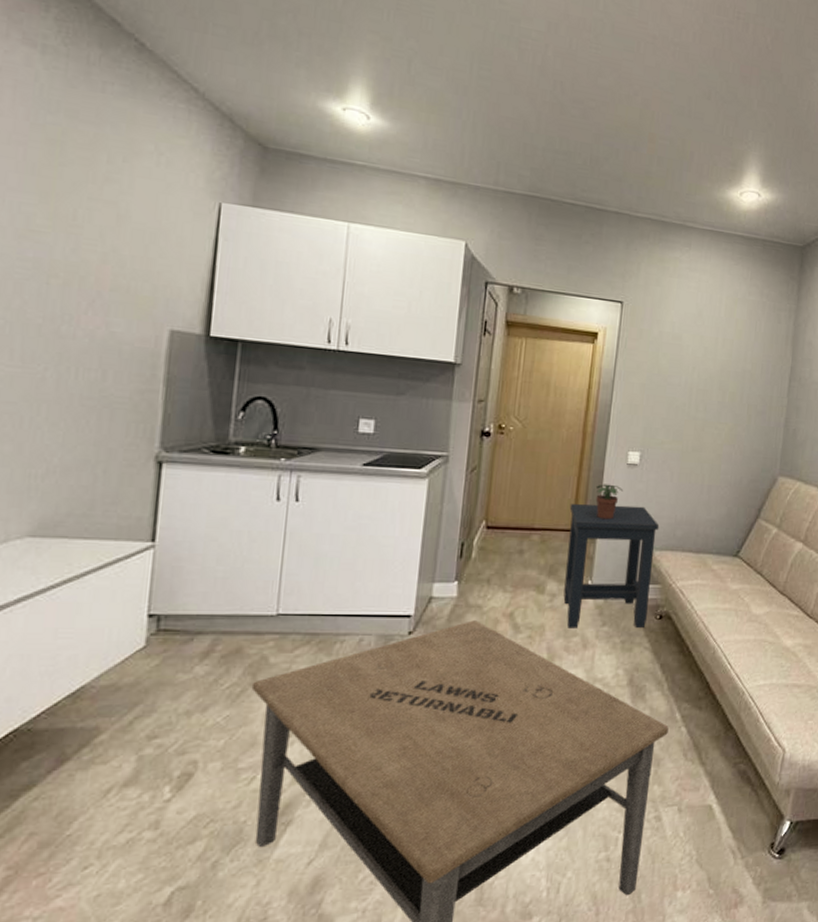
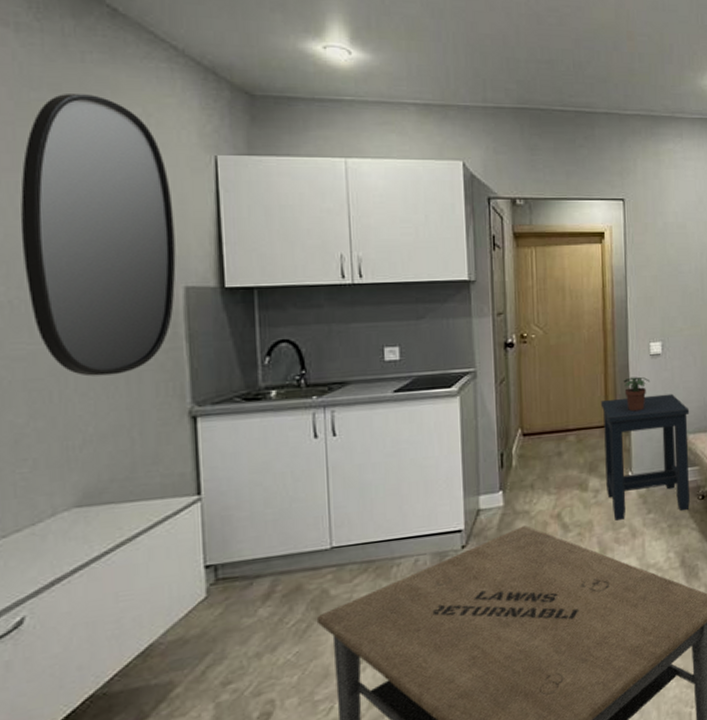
home mirror: none [14,121,171,409] -> present [20,94,176,377]

